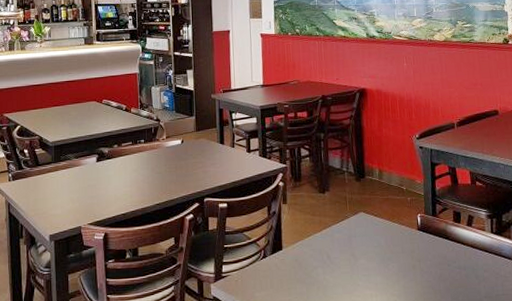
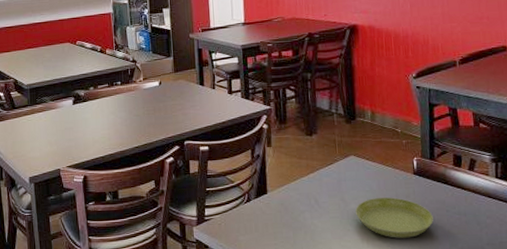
saucer: none [365,252,436,293] -> present [356,197,433,238]

